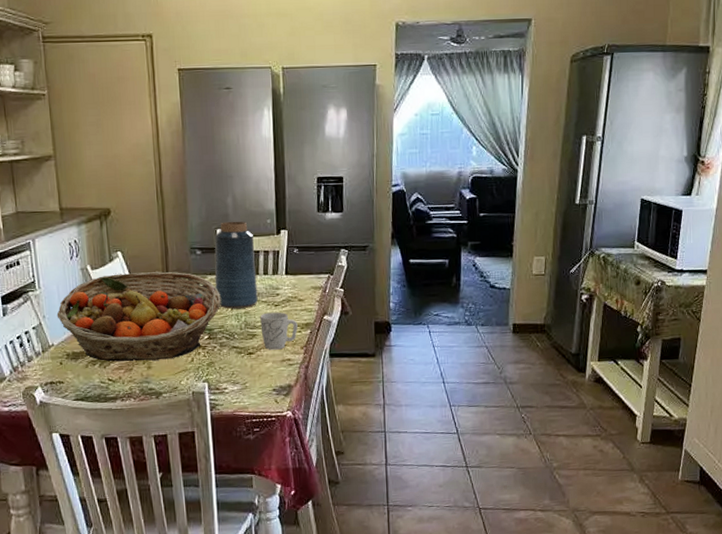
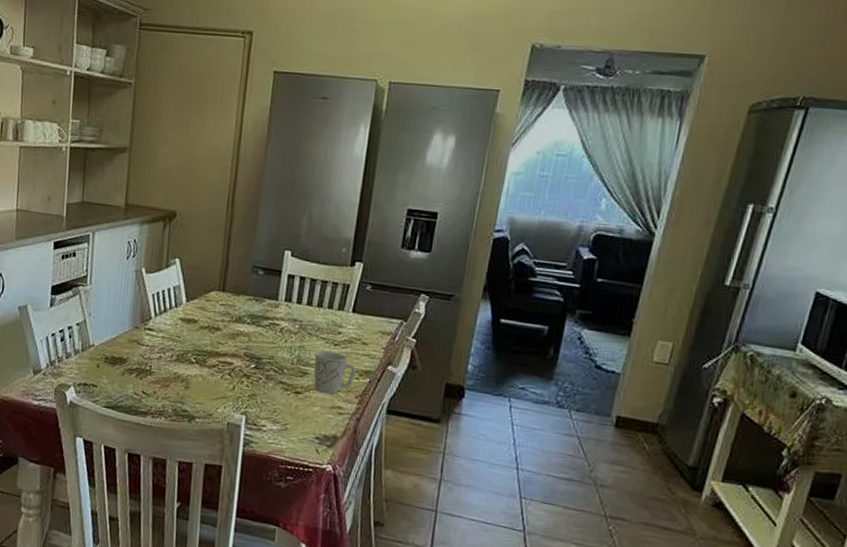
fruit basket: present [56,271,221,362] -> none [102,281,276,383]
vase: present [214,221,258,309] -> none [272,243,325,342]

